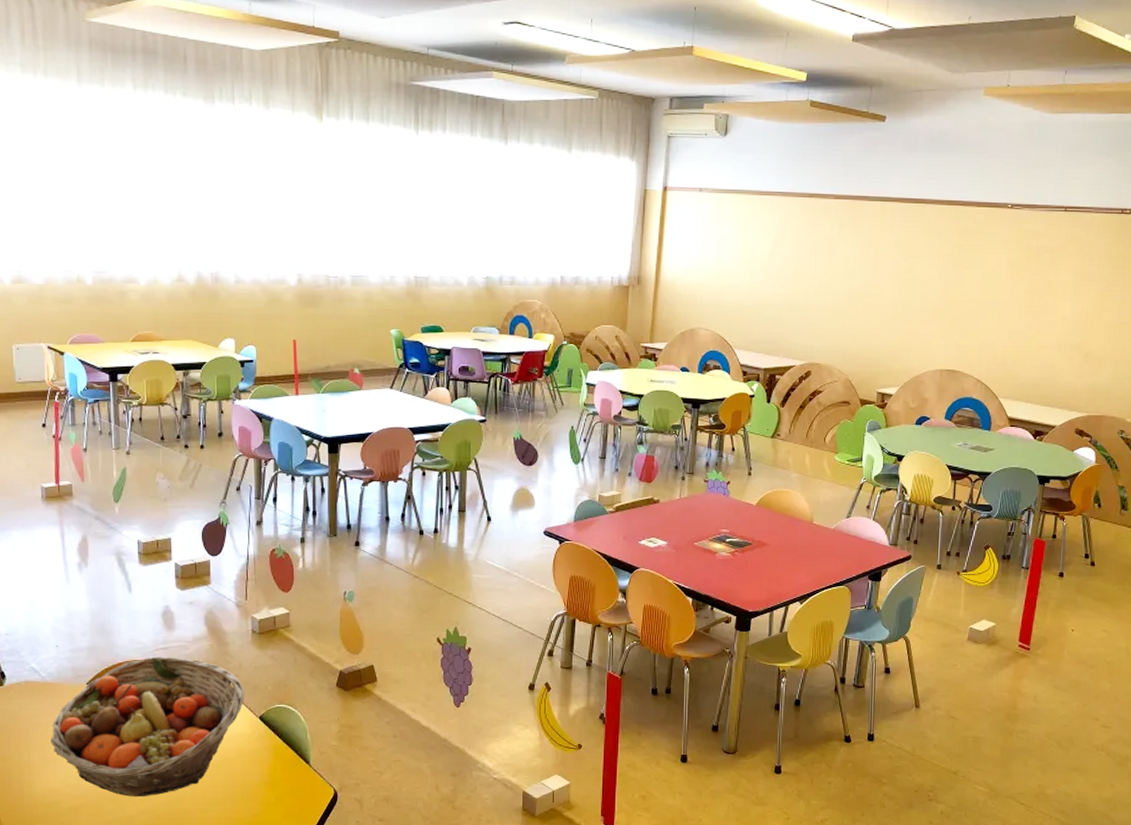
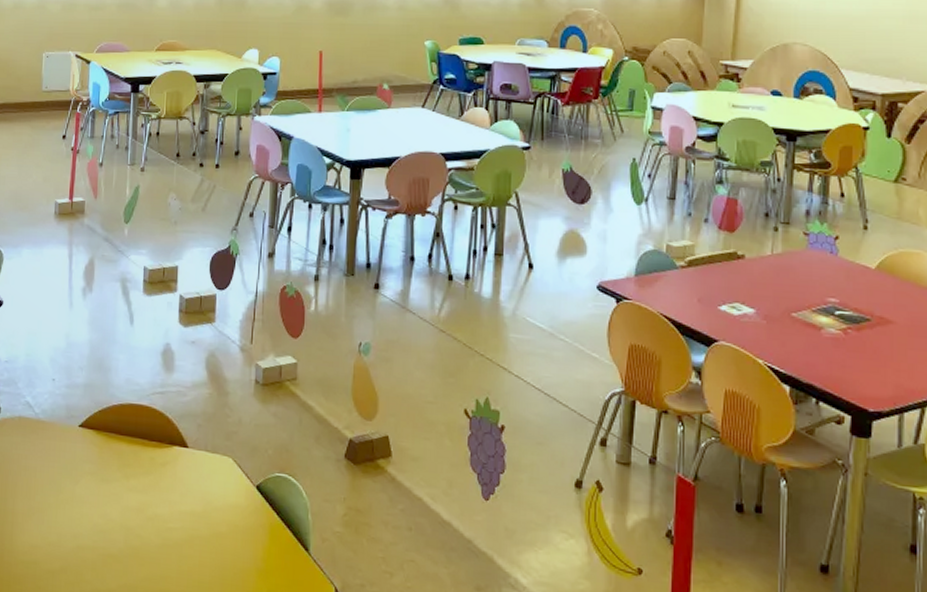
fruit basket: present [51,656,245,797] -> none [37,401,243,568]

